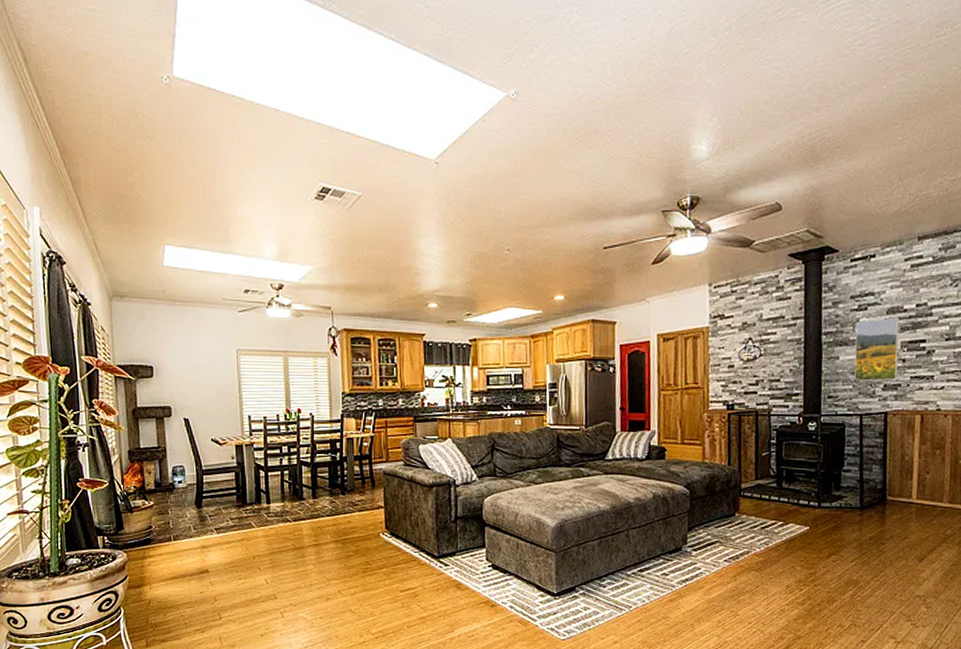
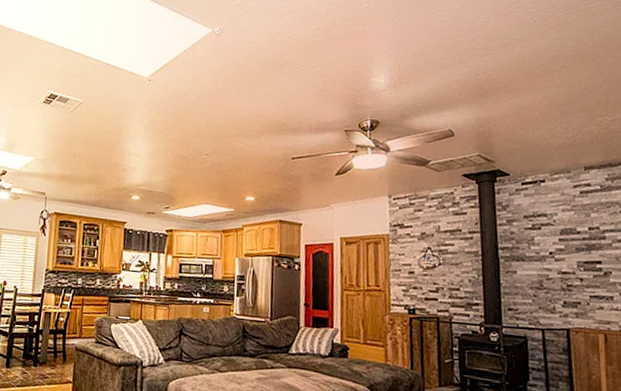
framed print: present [854,317,900,382] -> none [531,238,577,298]

